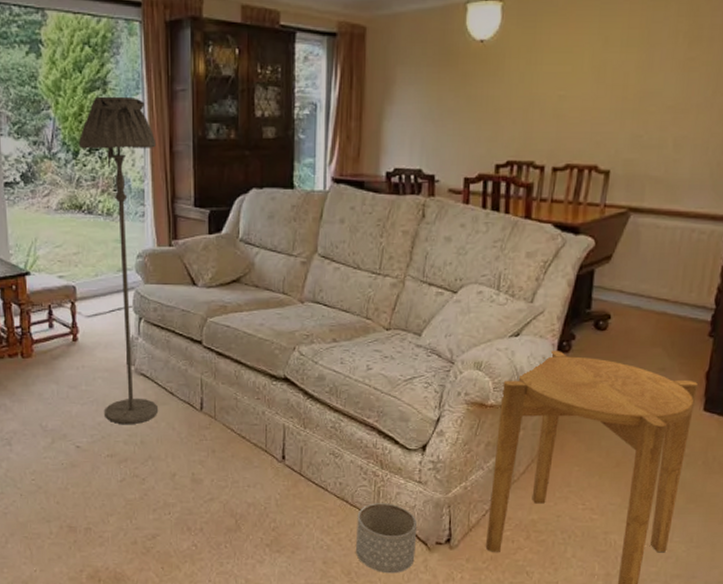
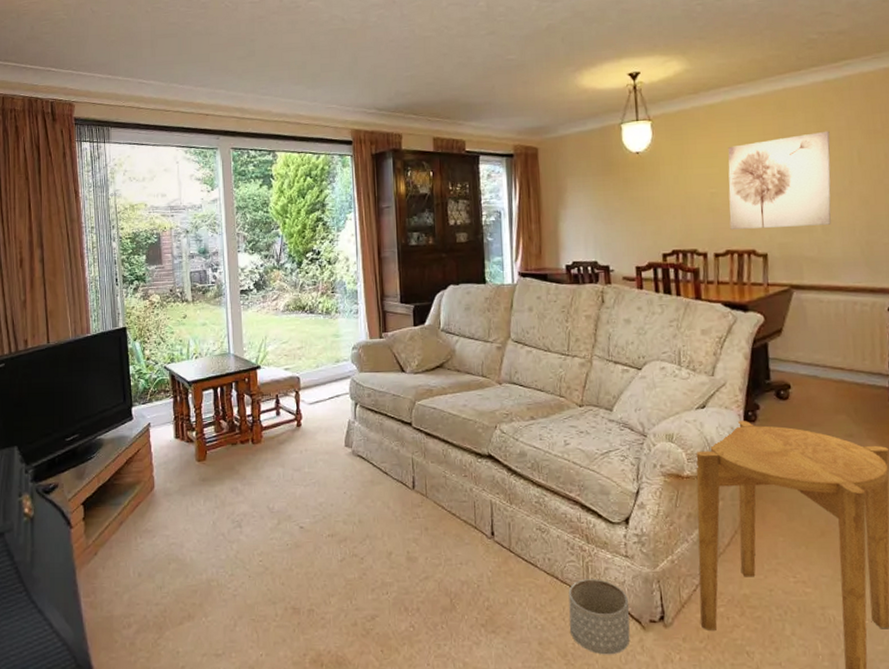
floor lamp: present [78,96,159,424] -> none [302,214,375,504]
wall art: none [574,28,702,141] -> present [728,131,831,229]

